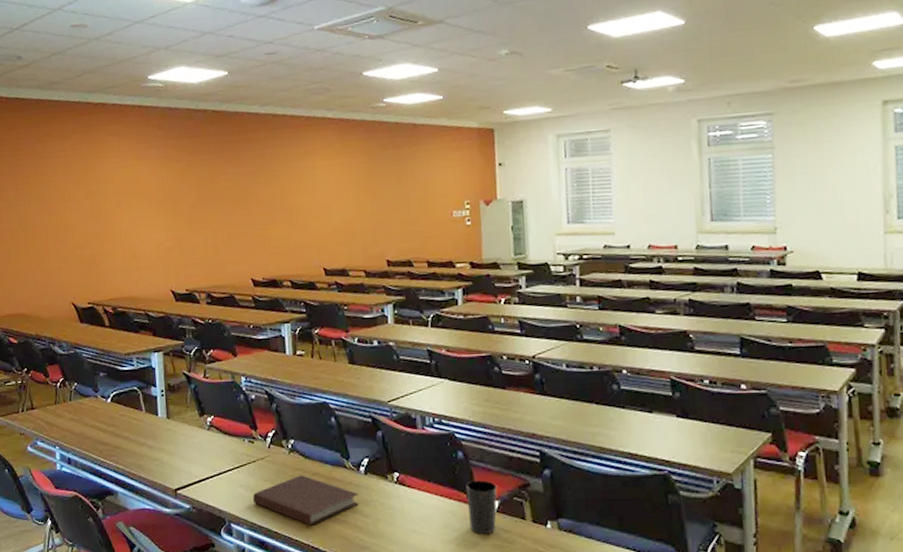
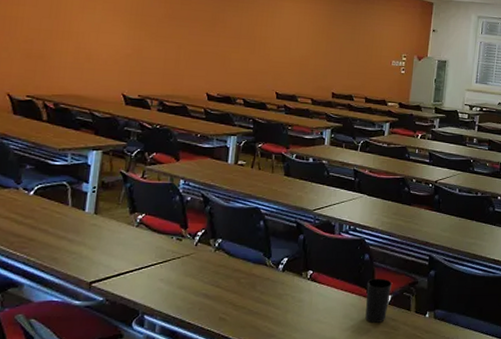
notebook: present [253,475,359,526] -> none [171,271,274,317]

